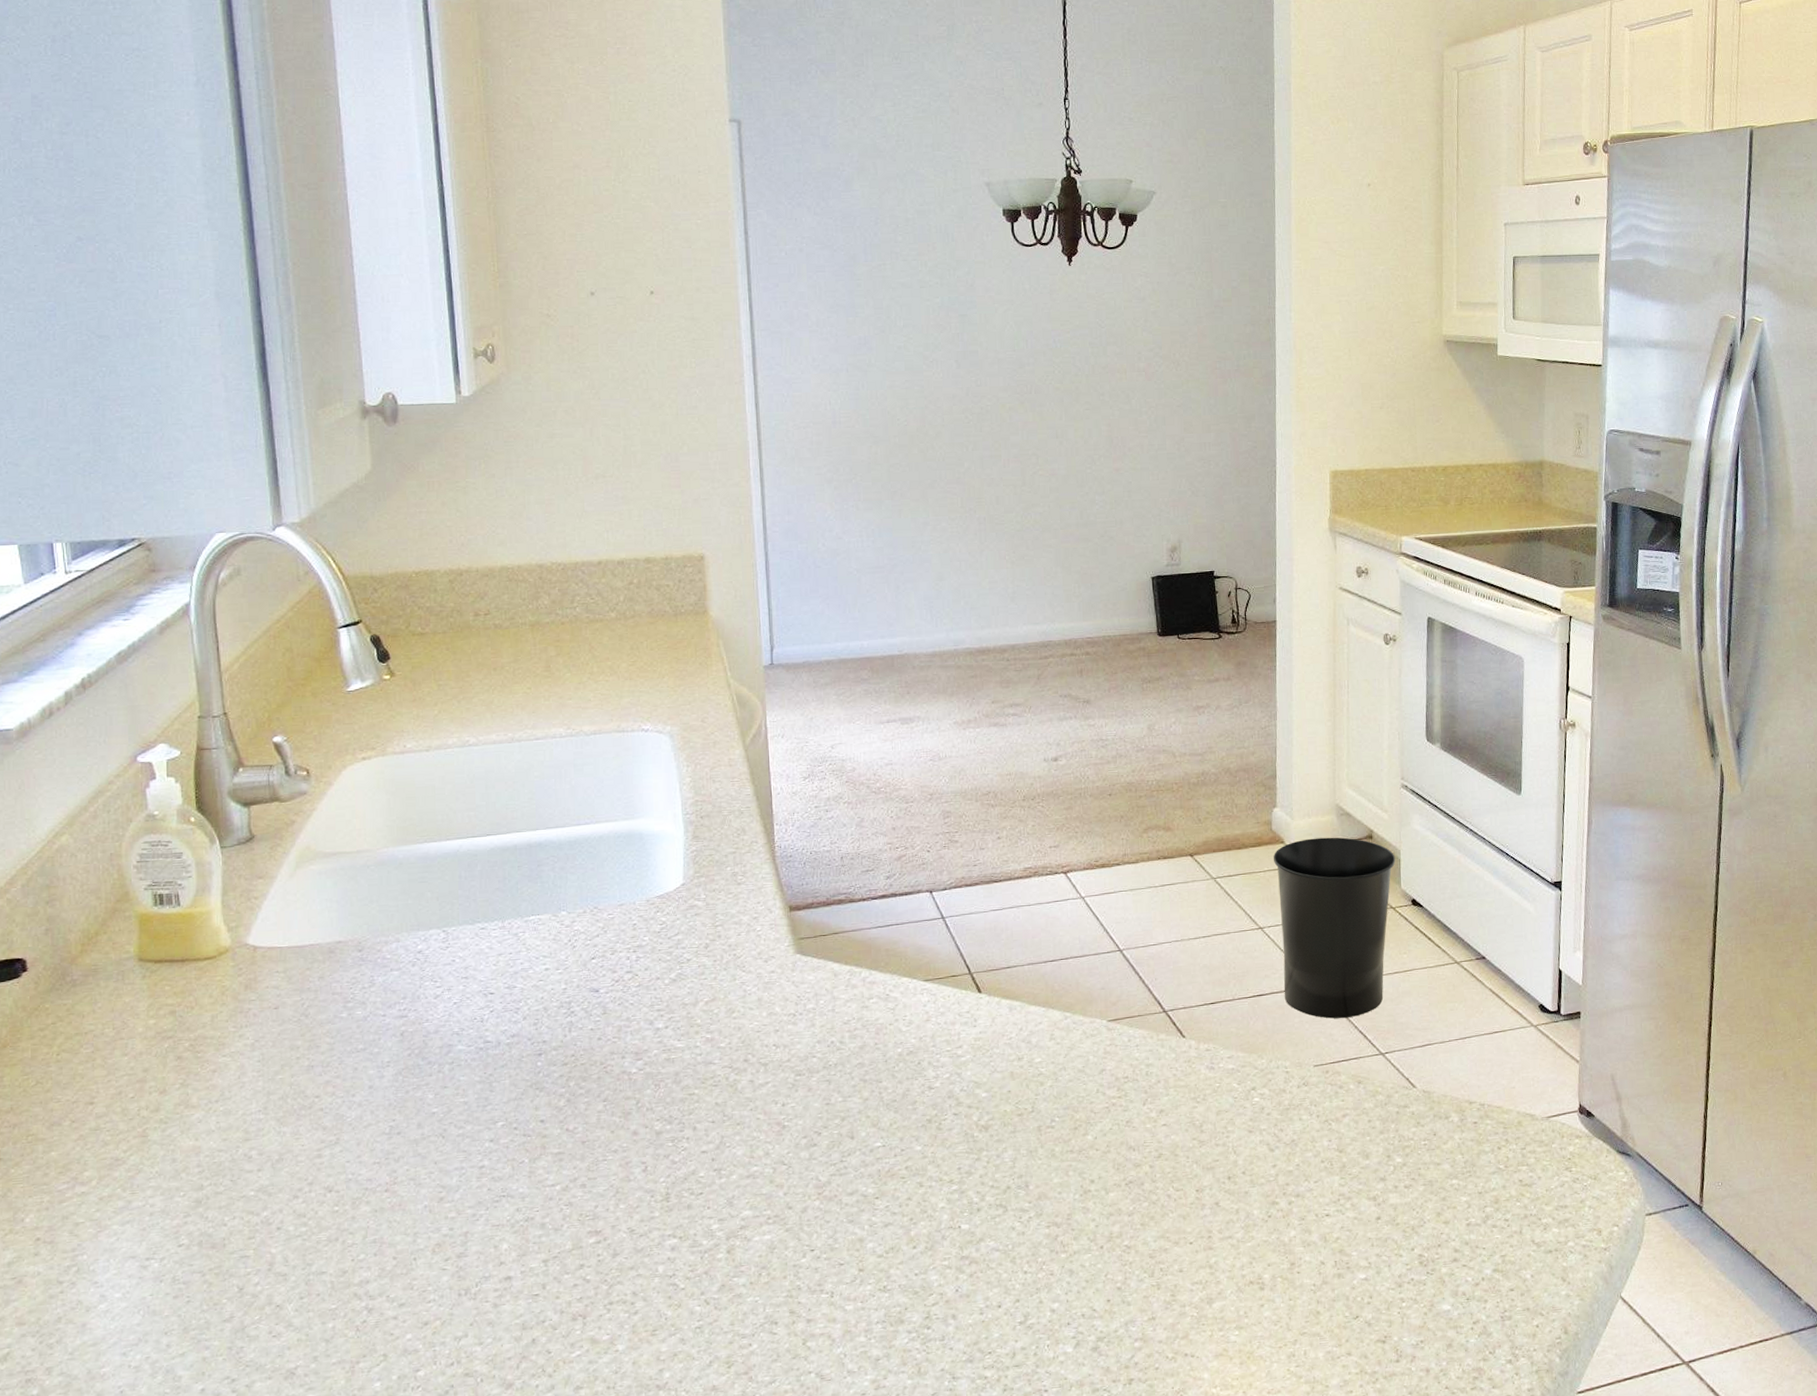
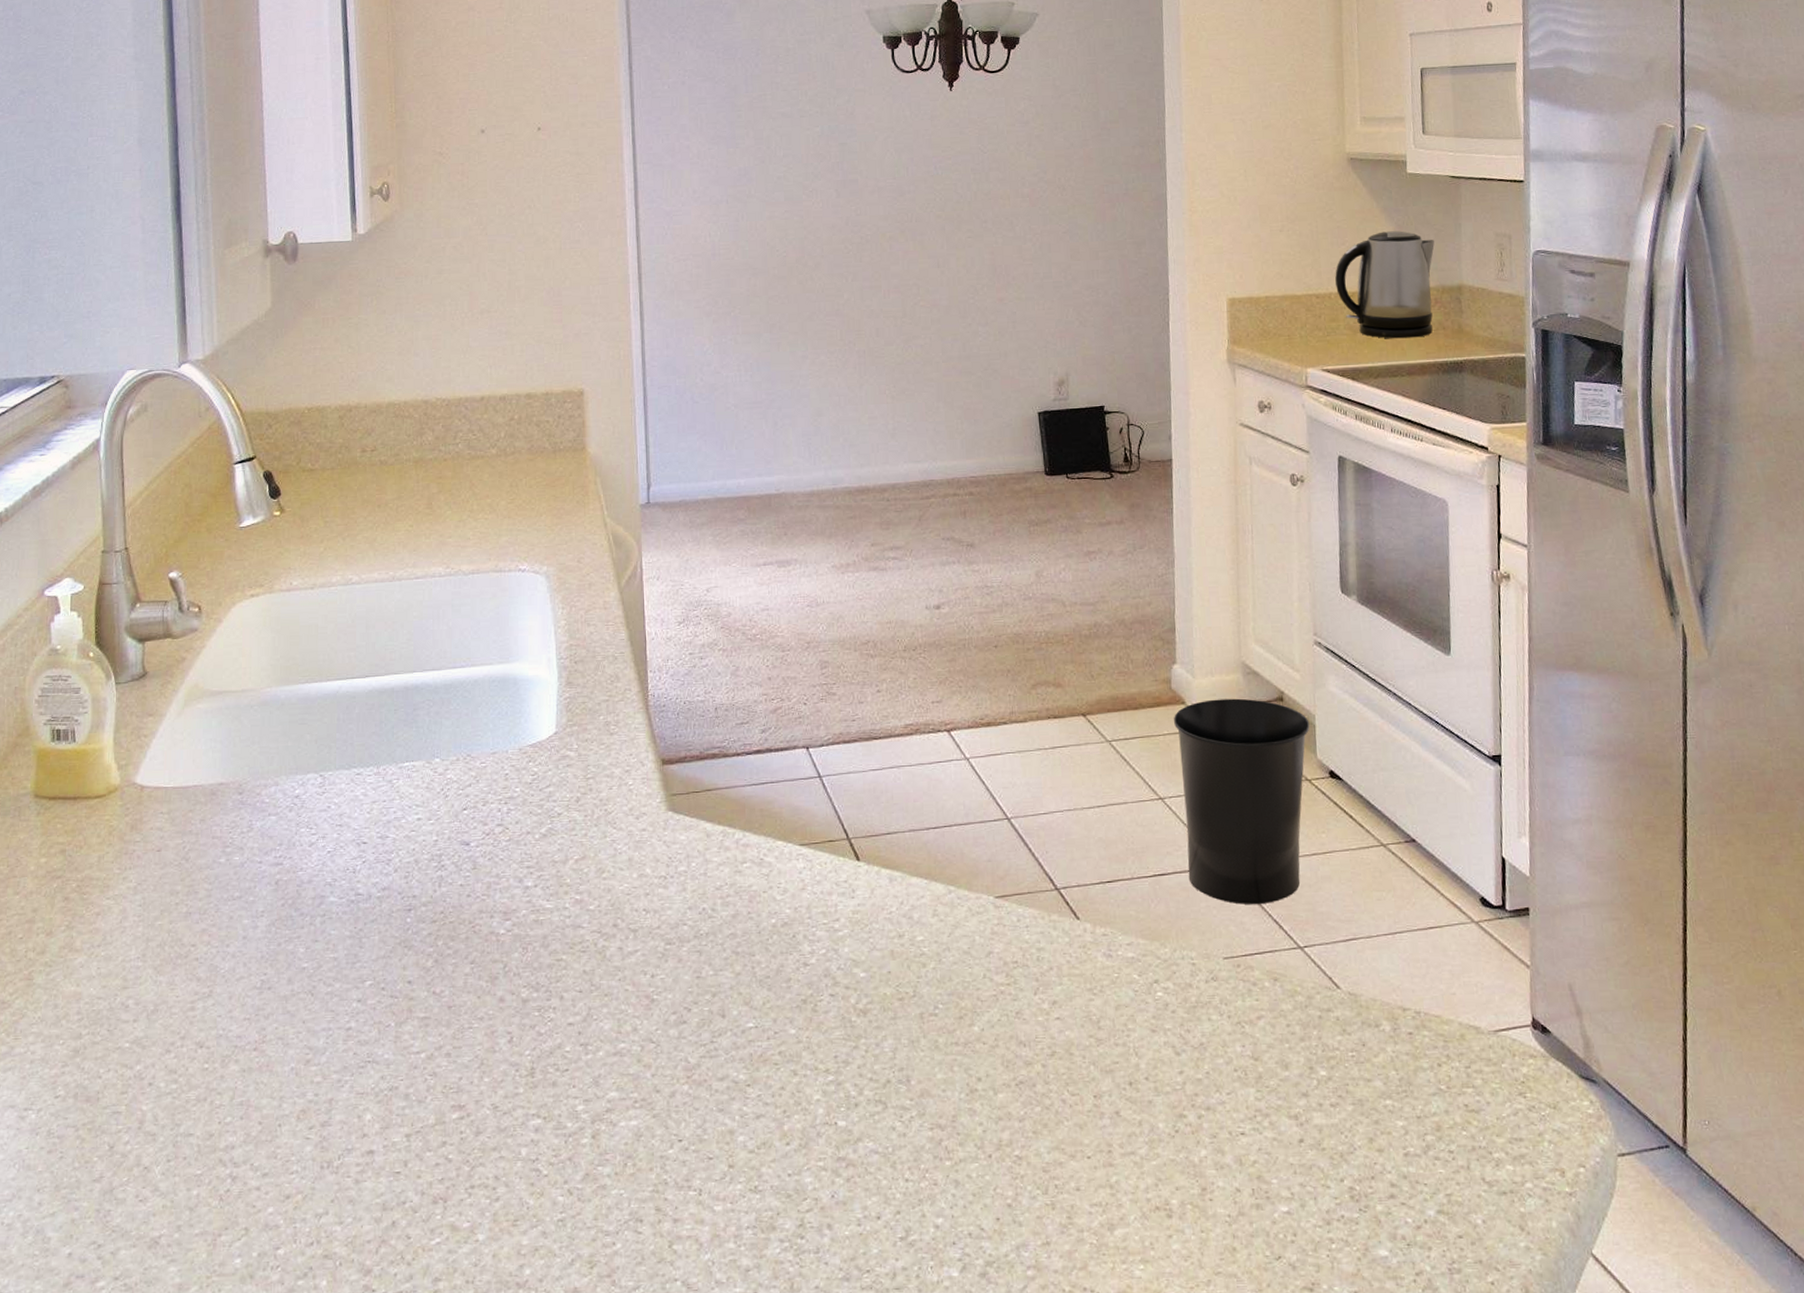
kettle: none [1429,409,1520,510] -> present [1335,231,1434,339]

